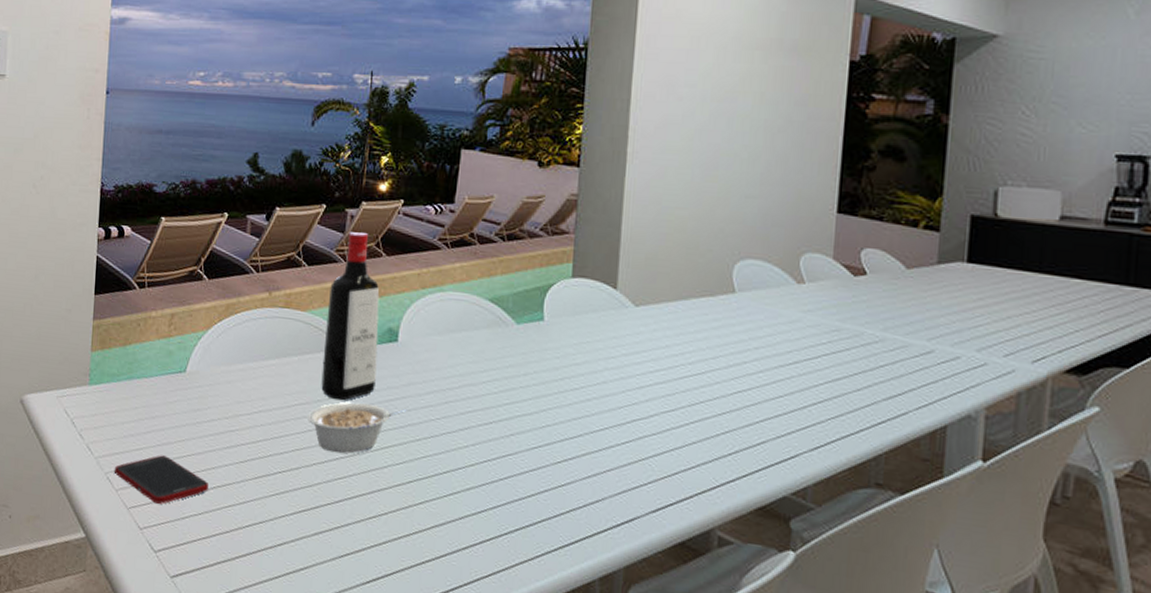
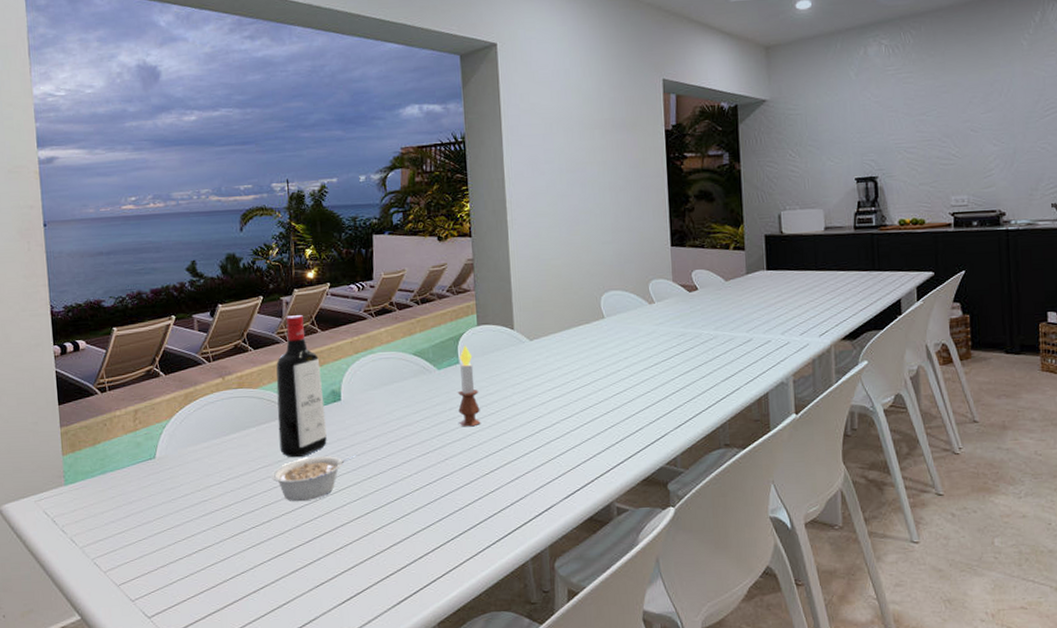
cell phone: present [114,455,210,504] -> none [99,533,192,576]
candle: none [533,299,563,401] -> present [457,345,481,427]

